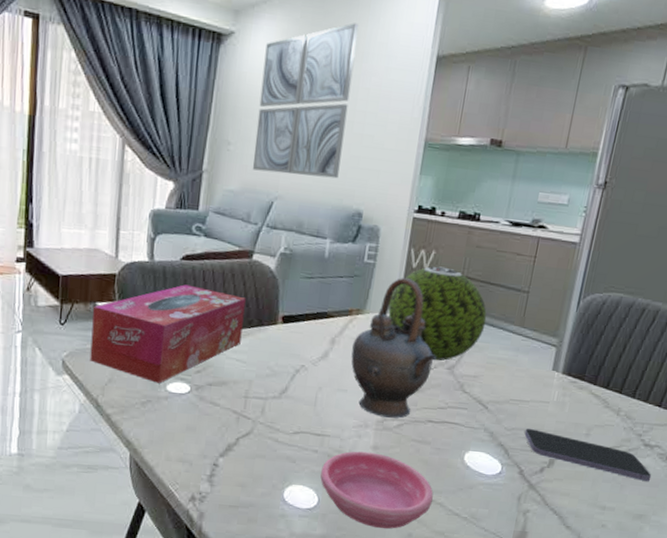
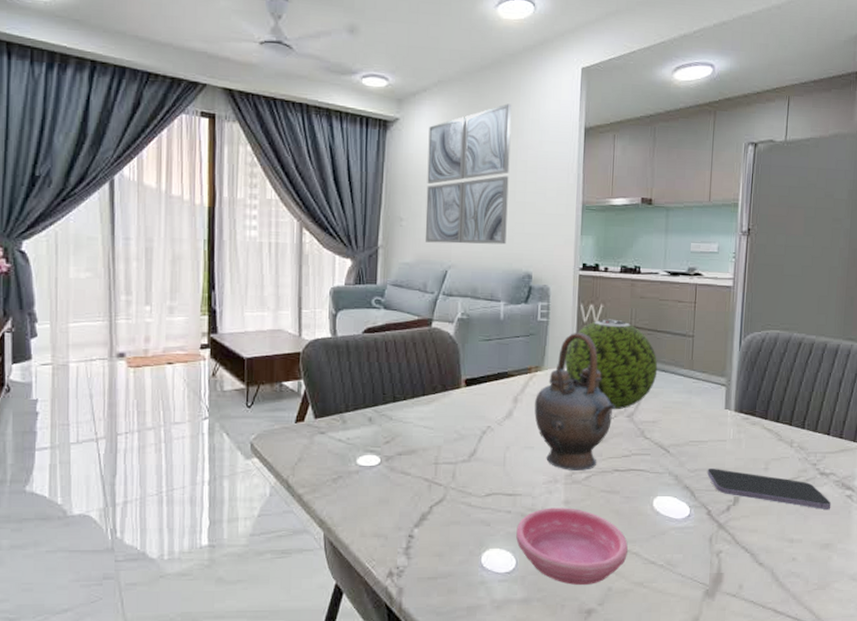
tissue box: present [89,284,246,384] -> none [278,357,429,458]

